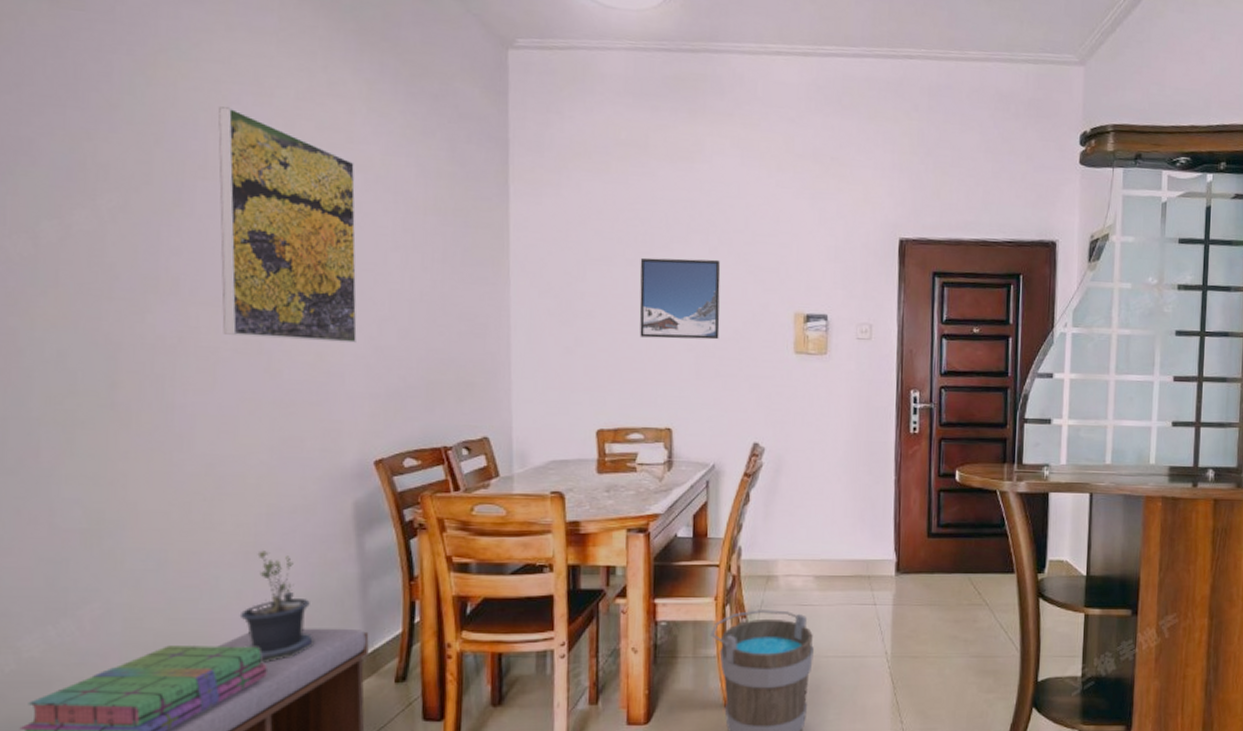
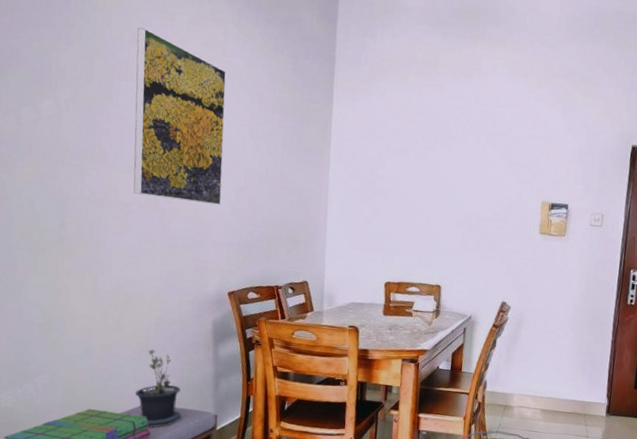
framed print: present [639,257,721,340] -> none [422,152,487,219]

